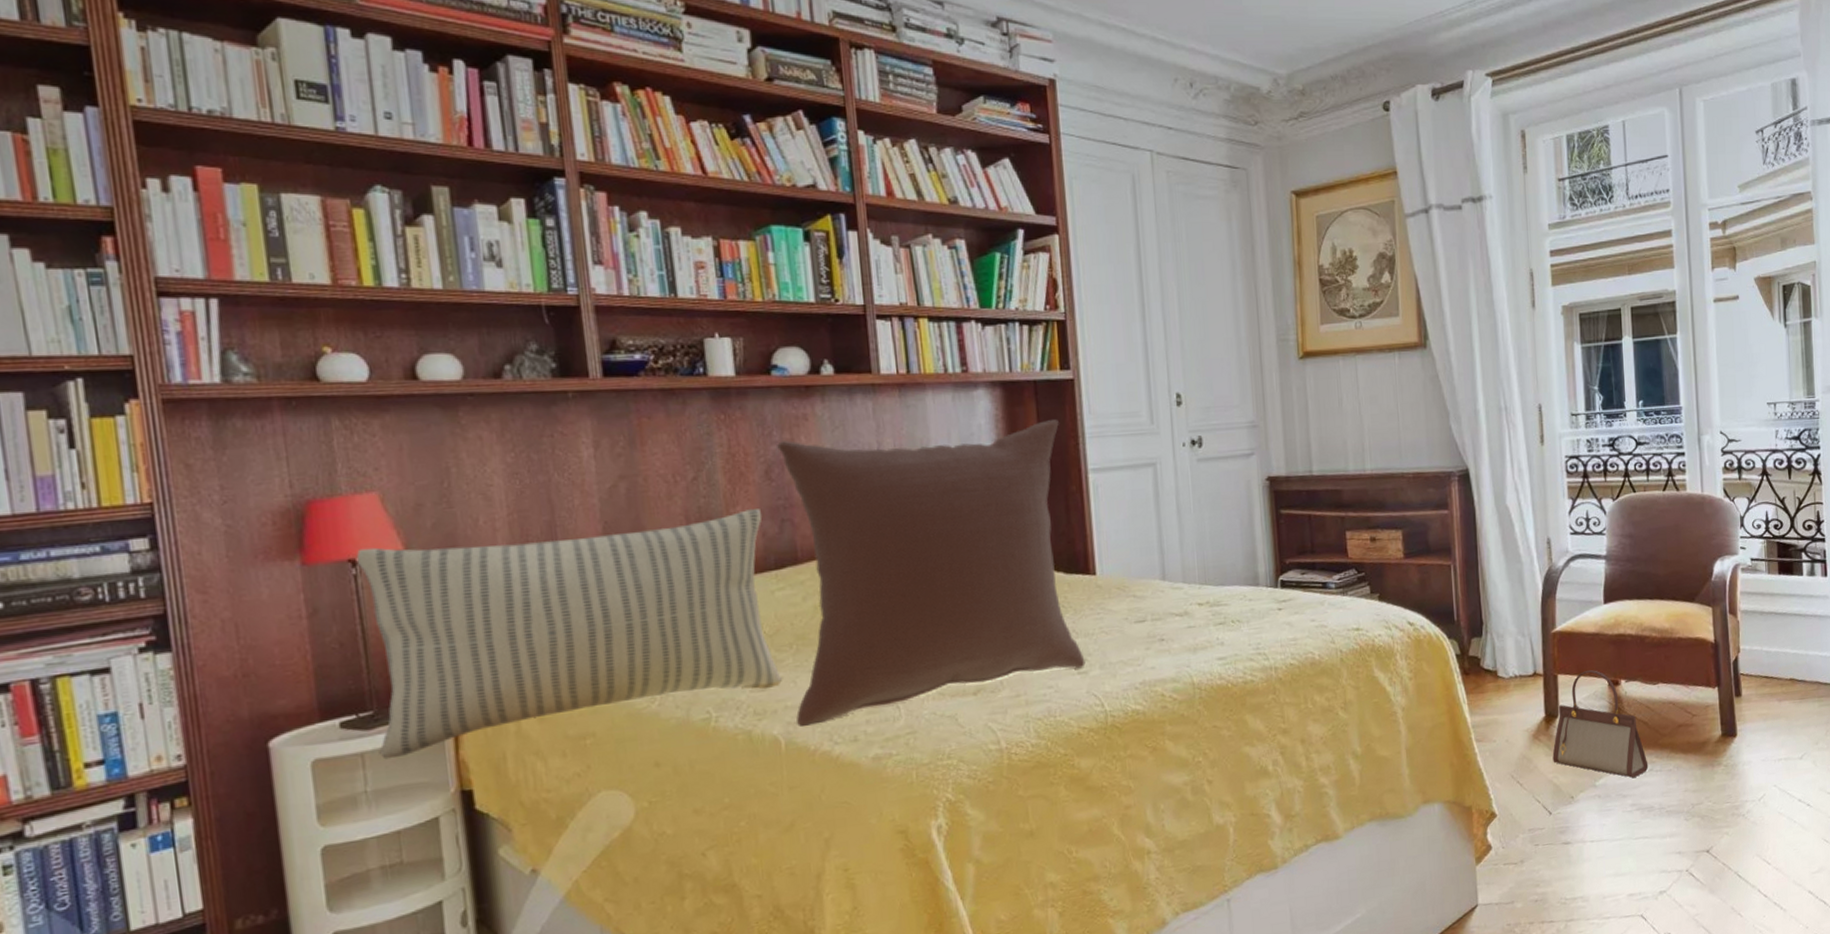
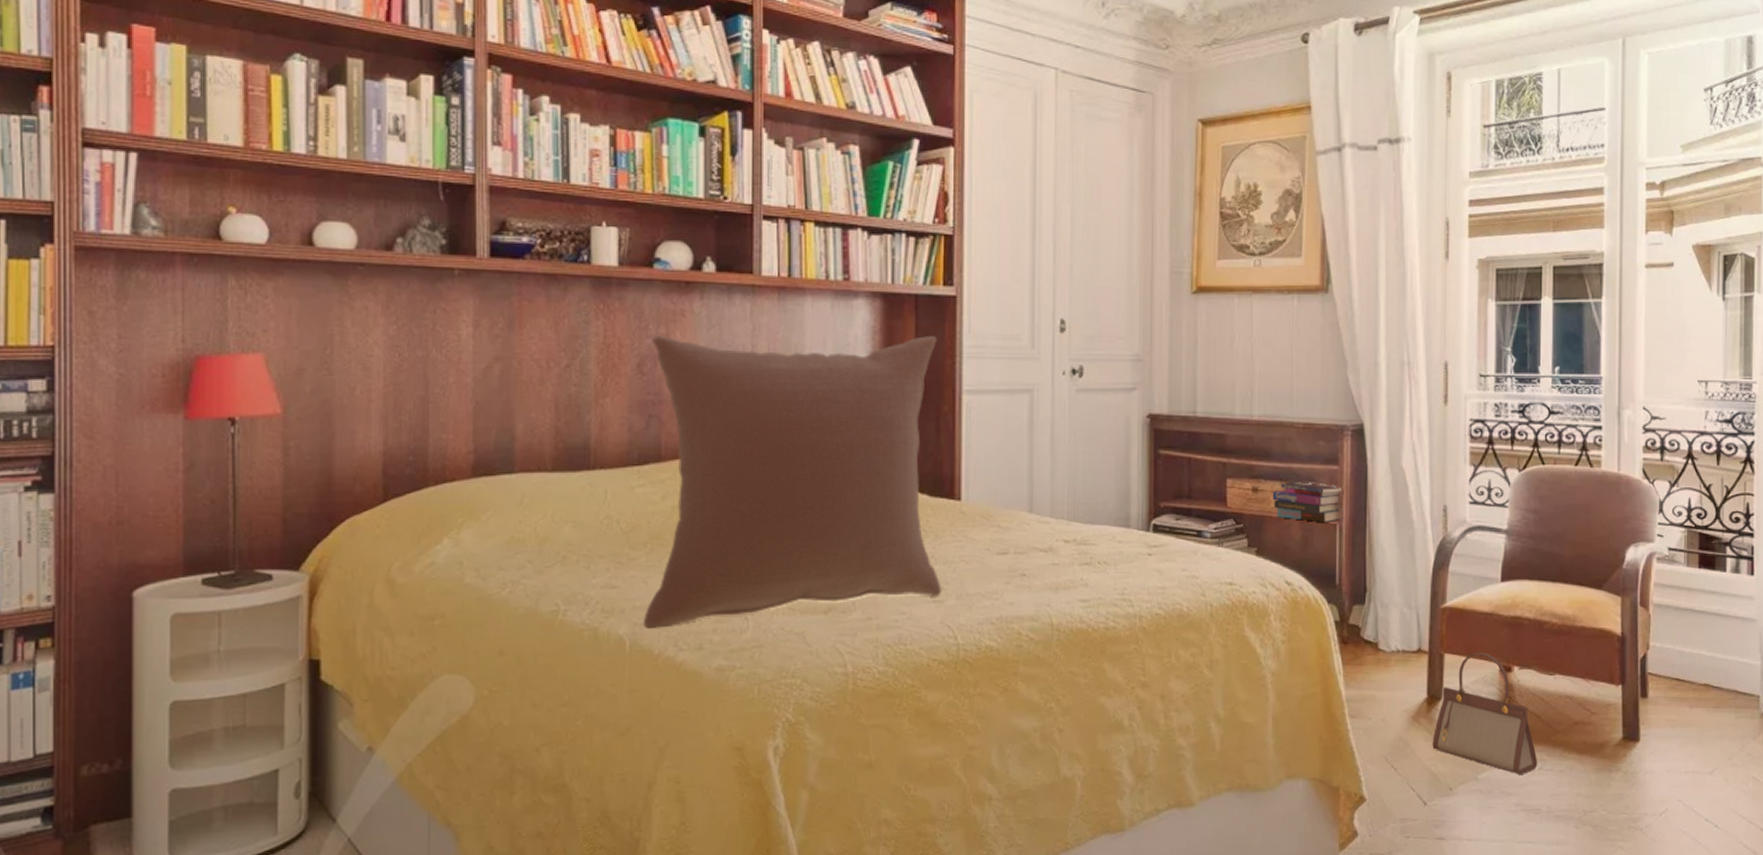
pillow: present [356,509,782,760] -> none [236,402,633,621]
books: none [1390,527,1457,565] -> present [1273,482,1344,523]

